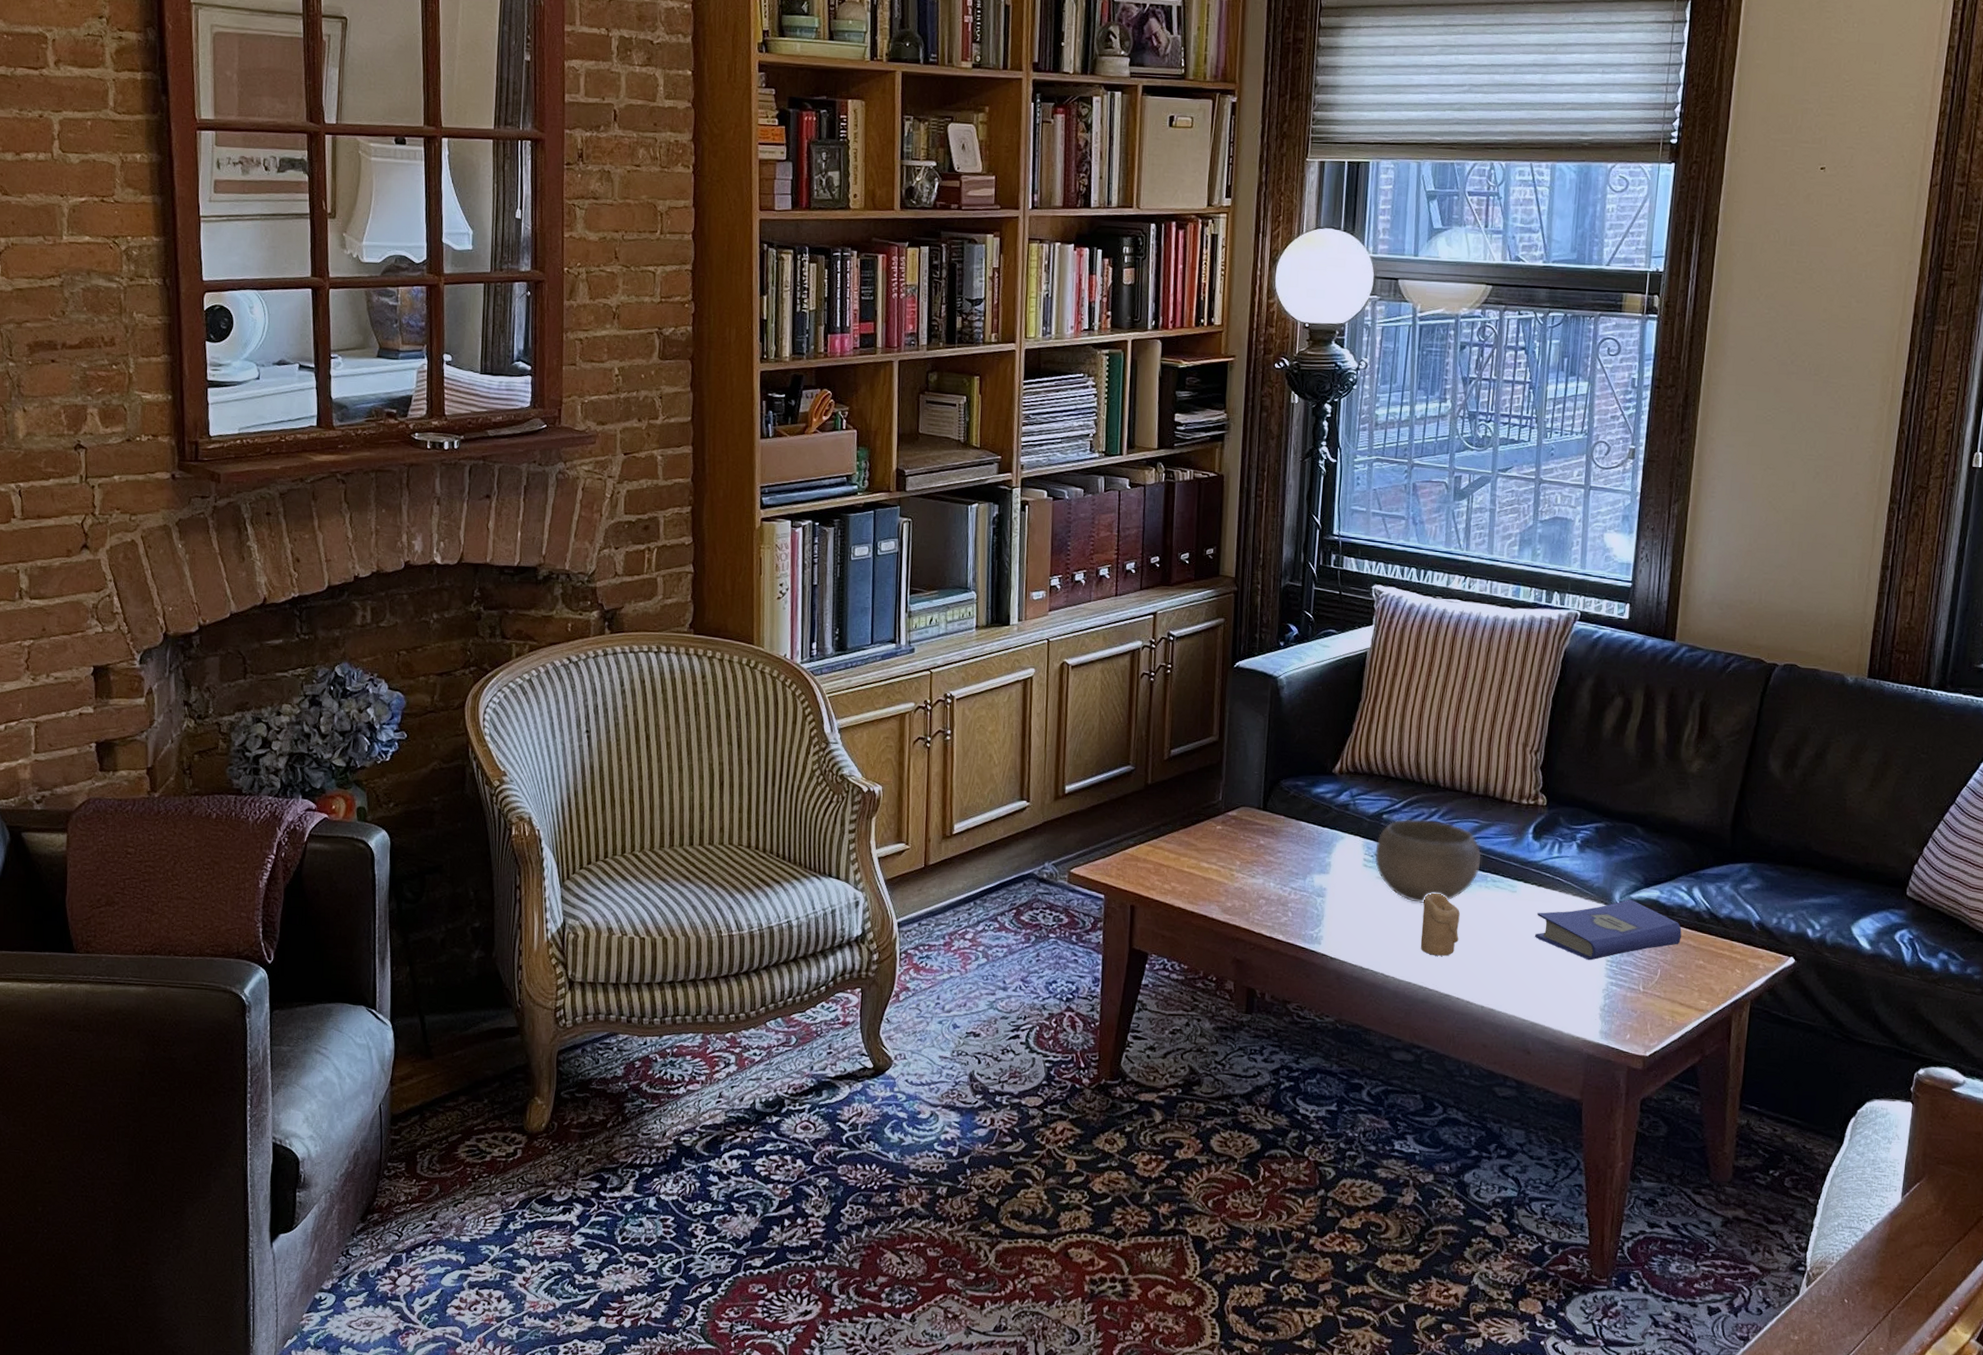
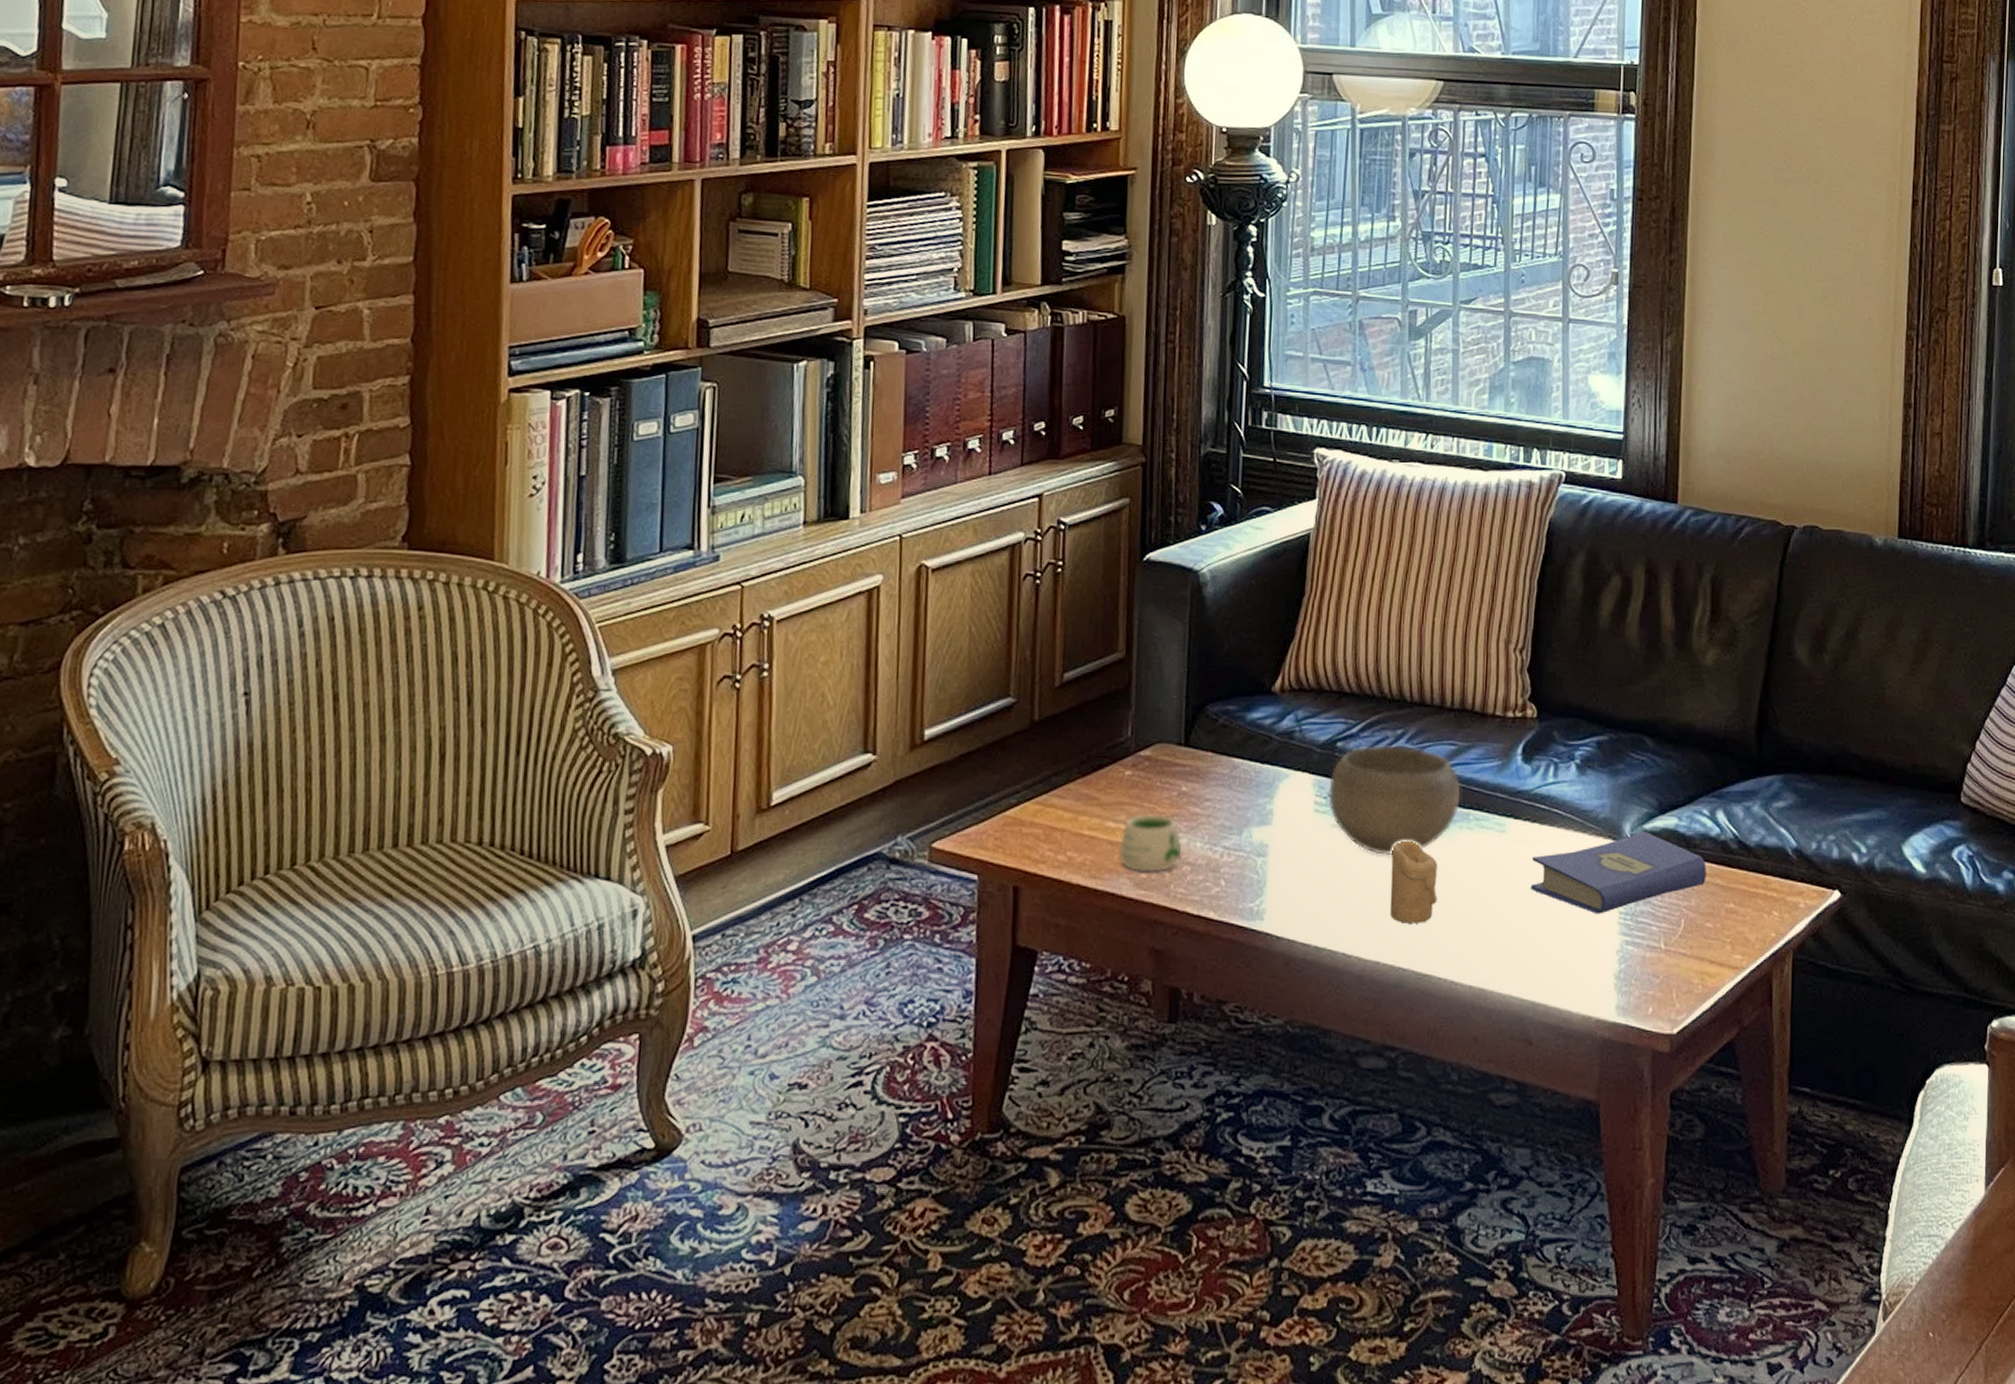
mug: none [1211,858,1259,903] -> present [1119,814,1182,872]

